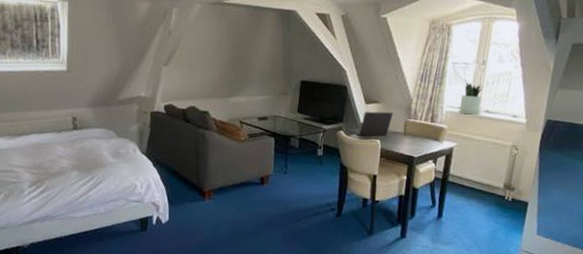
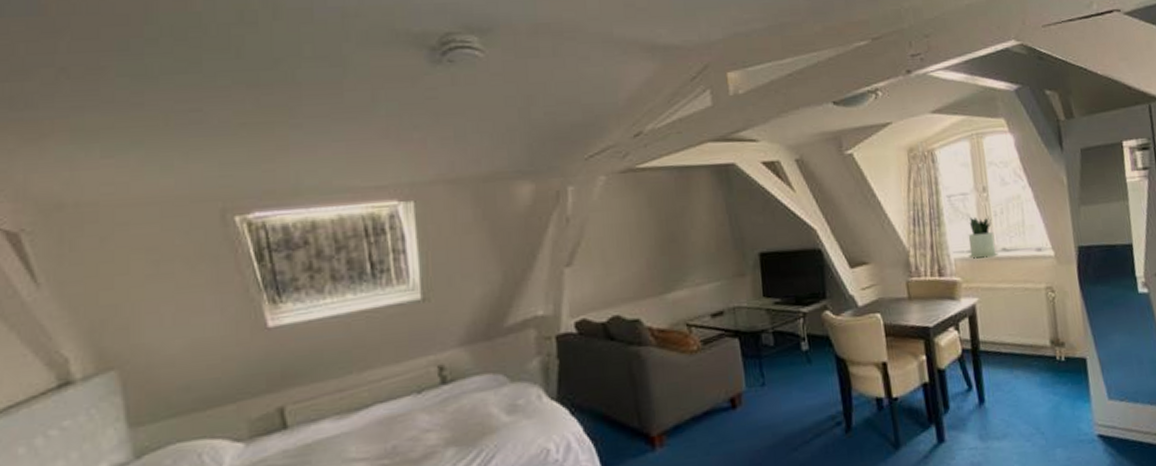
laptop: present [345,111,393,137] -> none [832,273,890,313]

